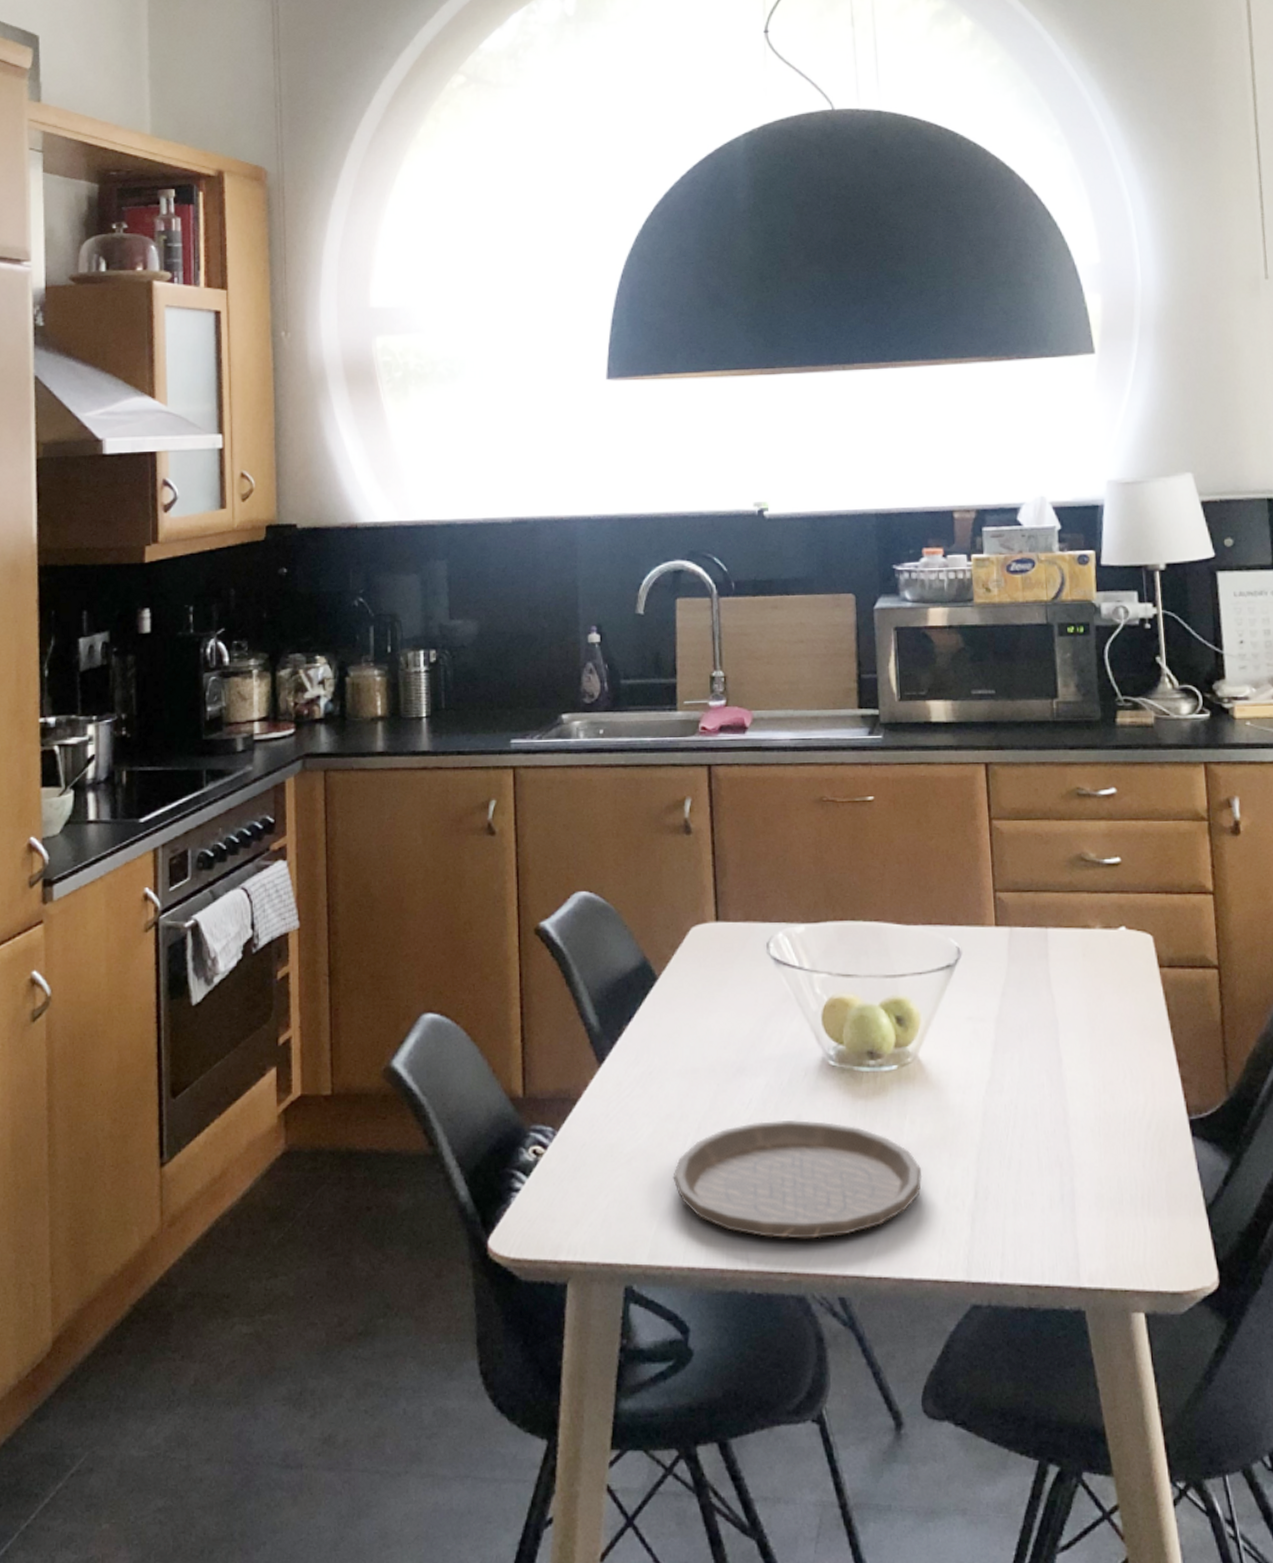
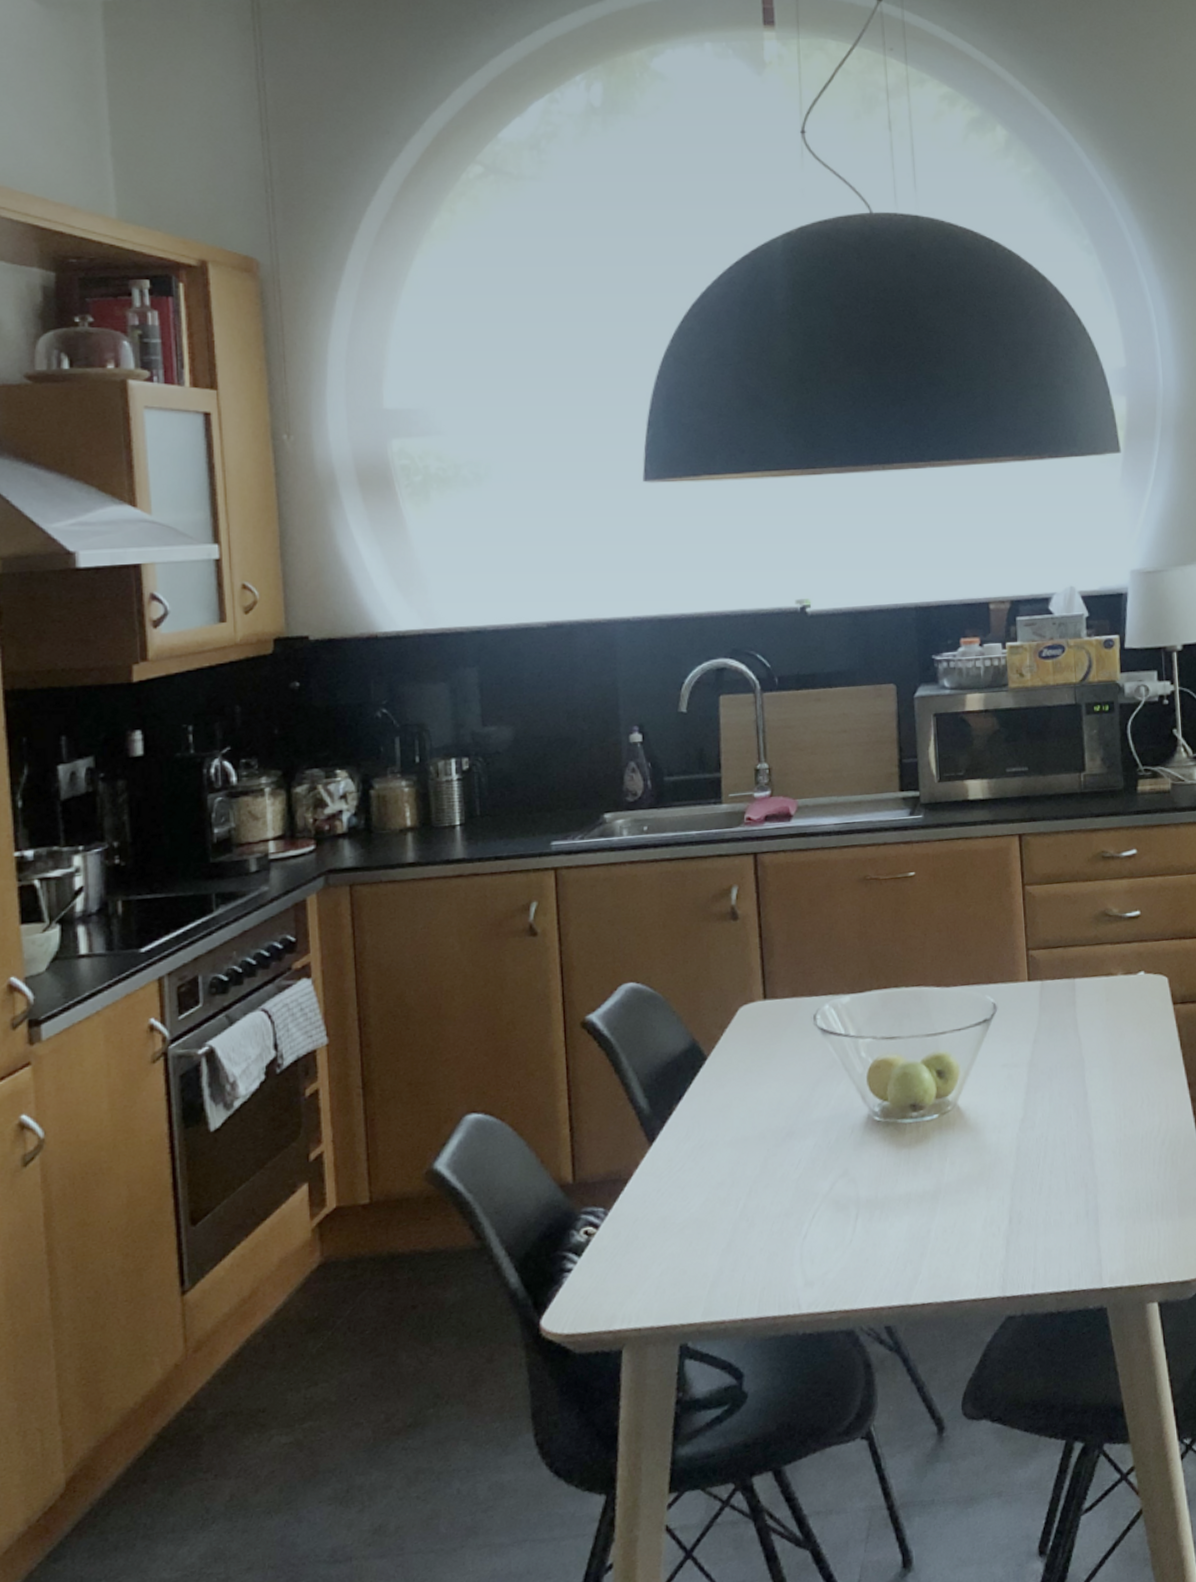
plate: present [673,1120,923,1239] -> none [725,1172,962,1282]

